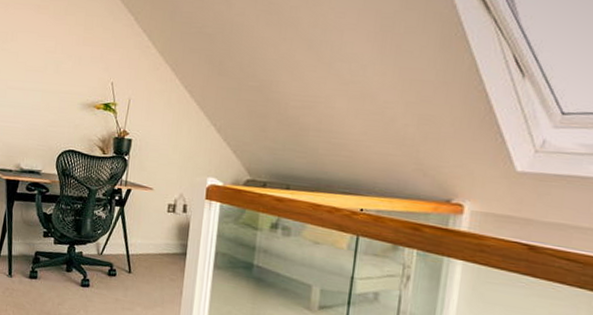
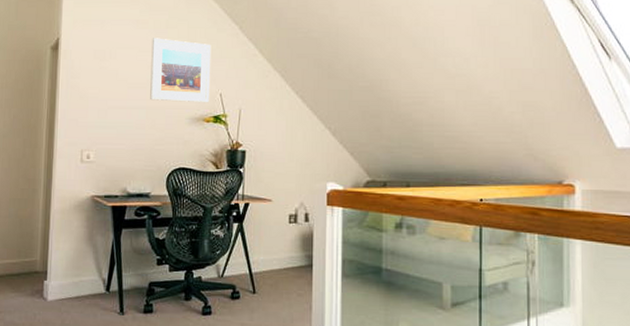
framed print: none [46,23,107,91] -> present [150,38,212,103]

